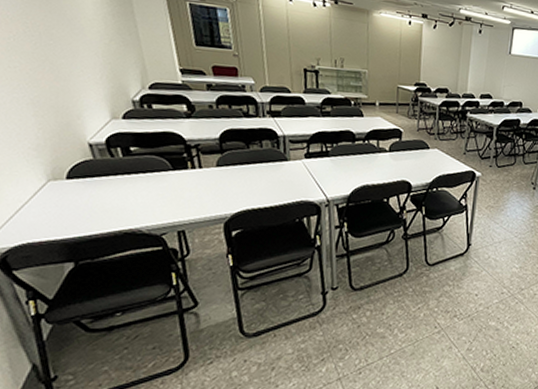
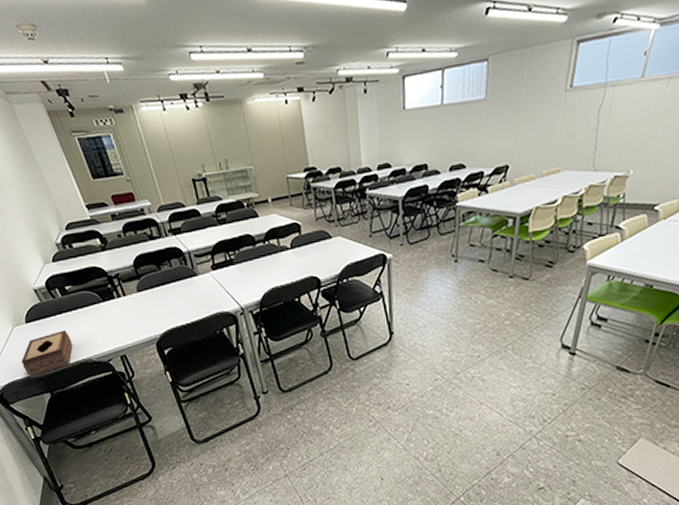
tissue box: none [45,193,122,243] -> present [21,330,73,379]

